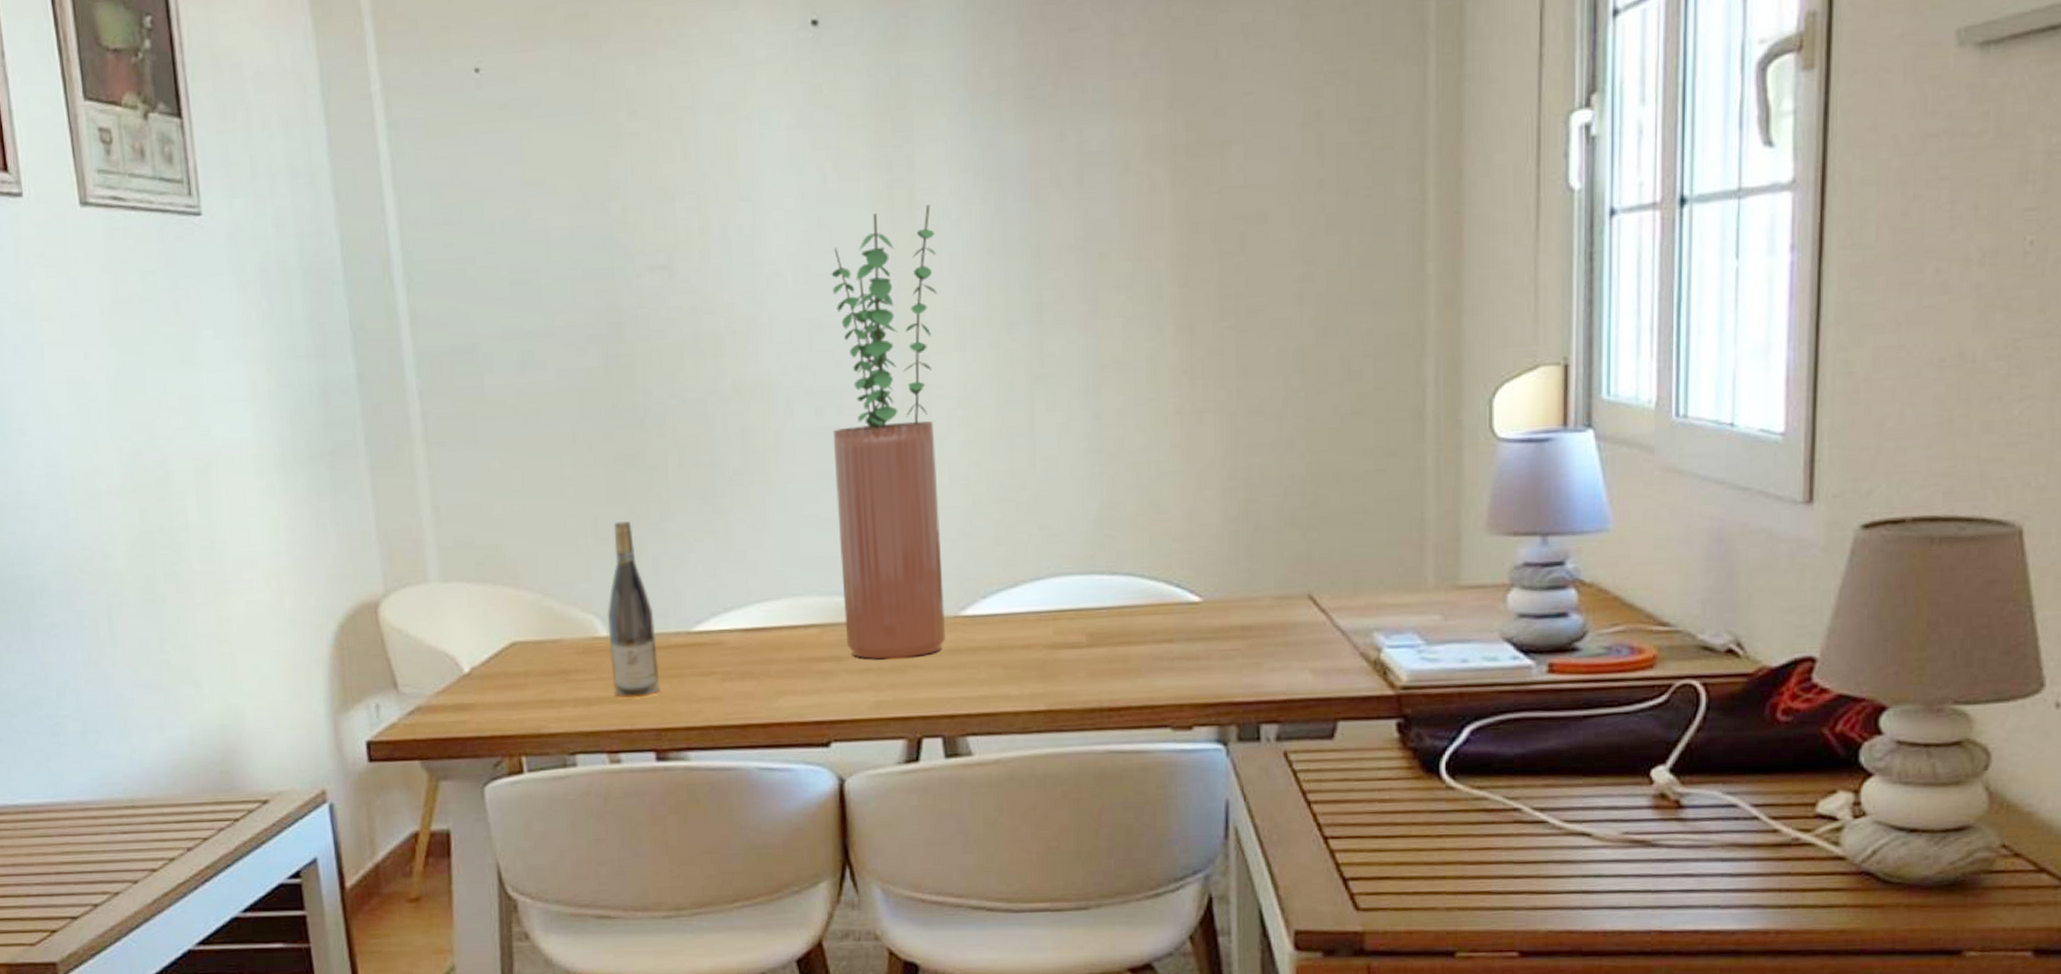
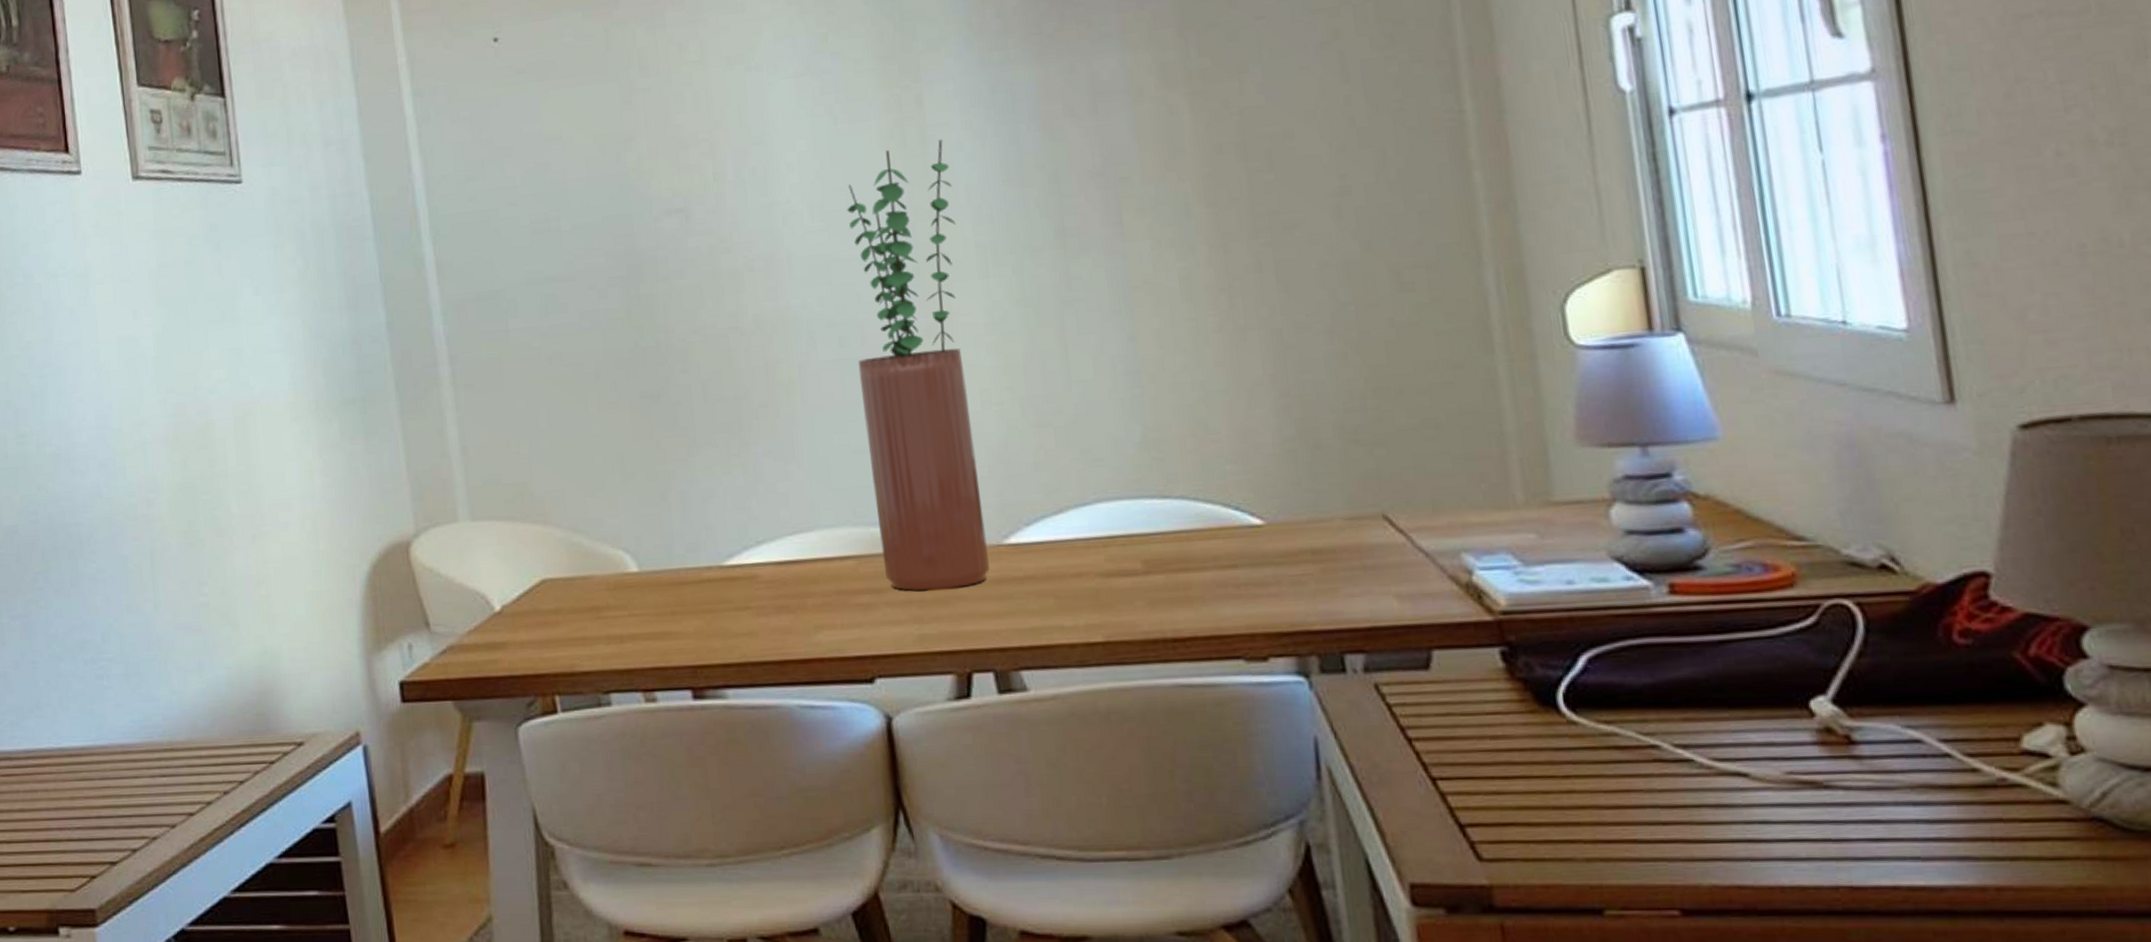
wine bottle: present [607,521,661,697] -> none [636,456,695,634]

